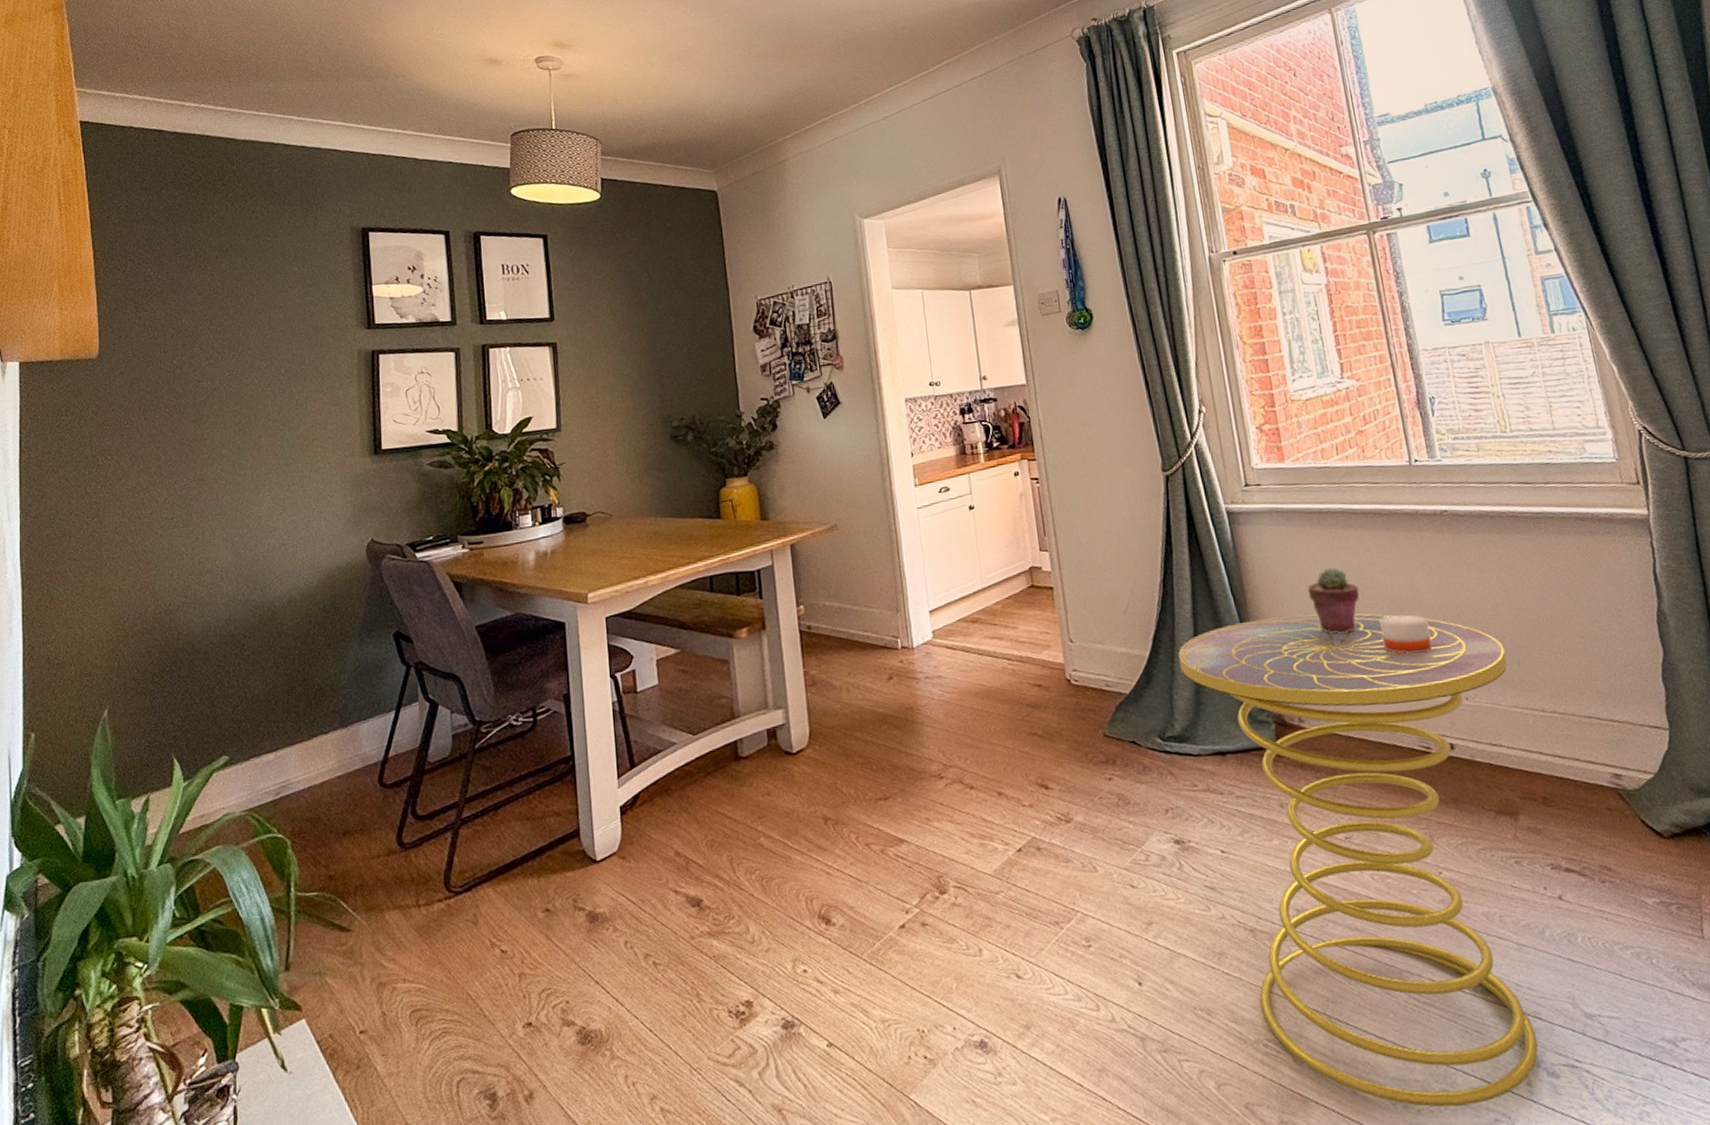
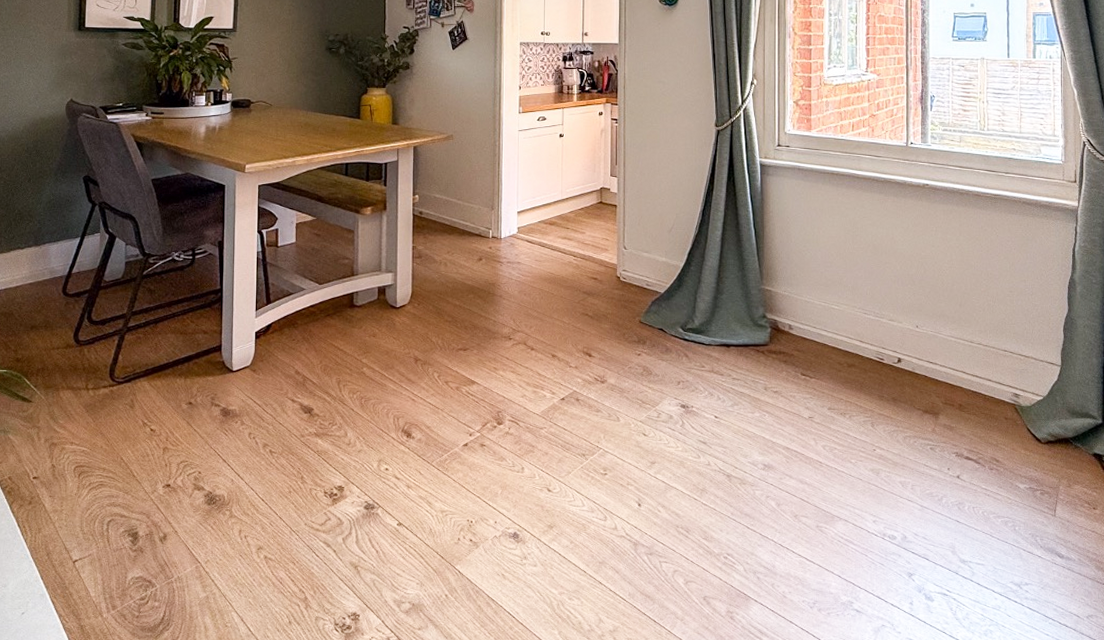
side table: present [1178,613,1538,1108] -> none [705,249,952,613]
potted succulent: present [1307,567,1360,634] -> none [812,216,851,267]
candle: present [1380,614,1433,654] -> none [863,259,899,289]

